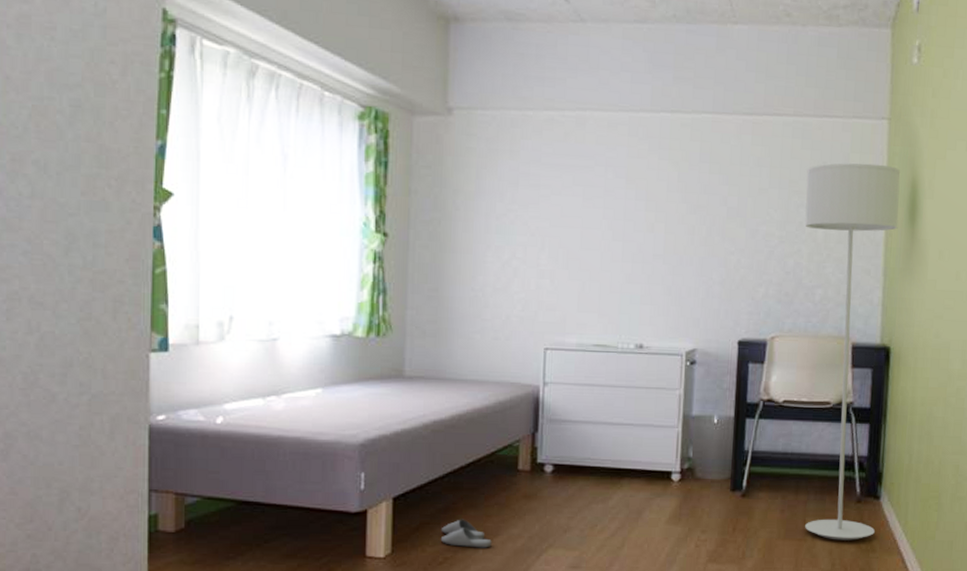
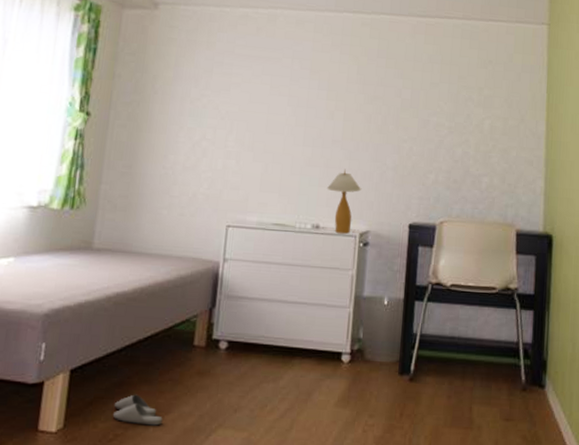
table lamp: none [649,284,687,354] -> present [326,168,362,235]
floor lamp: present [804,163,900,541] -> none [470,62,559,431]

